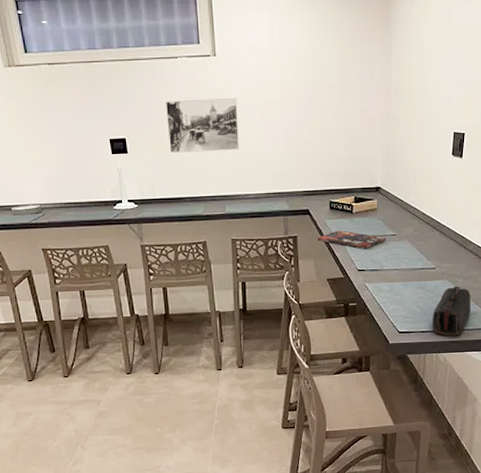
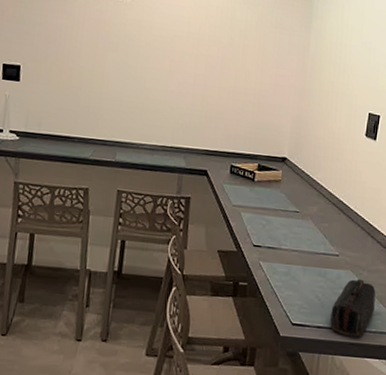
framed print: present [165,98,239,154] -> none [65,35,147,96]
book: present [318,230,385,250] -> none [213,197,287,224]

